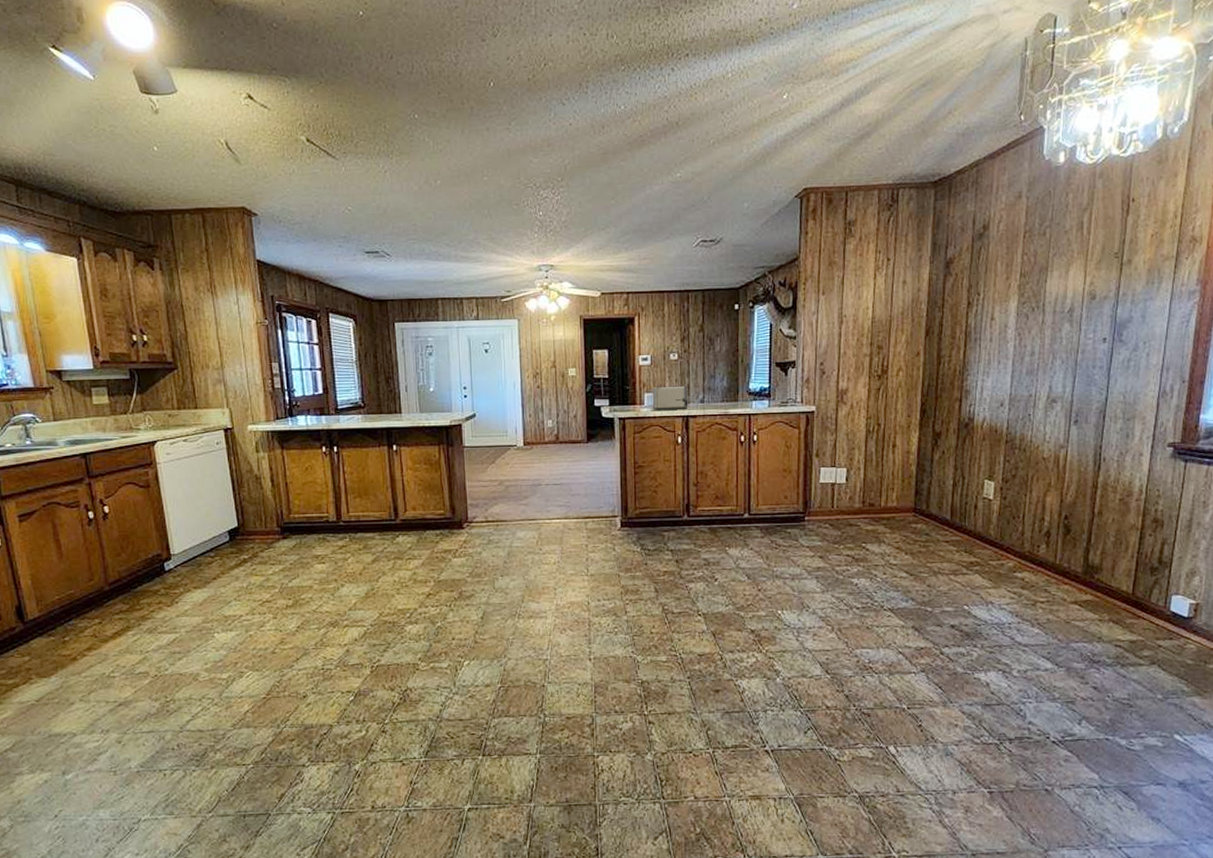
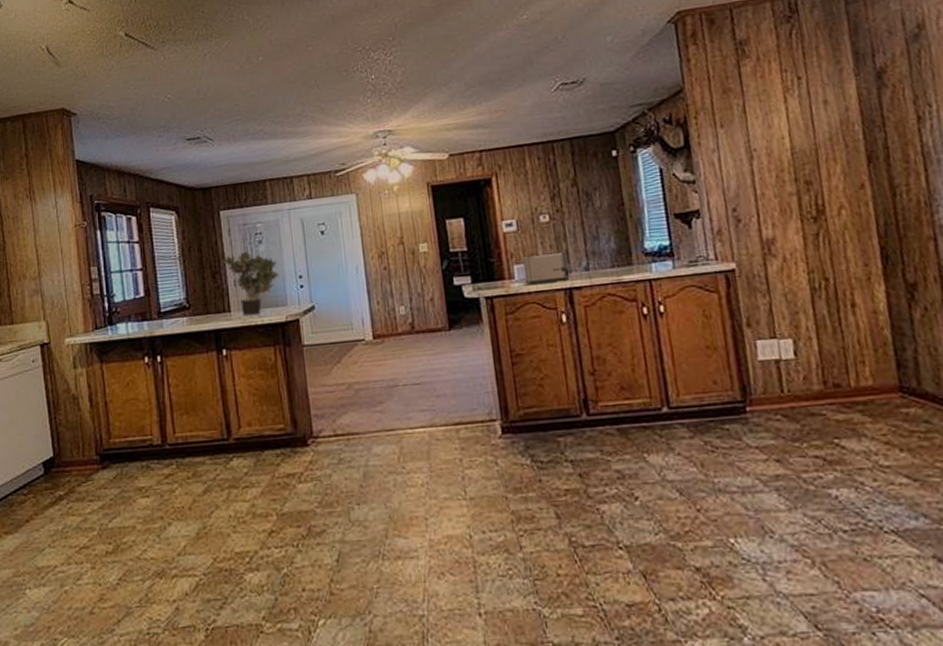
potted plant: none [396,361,446,418] -> present [223,251,279,317]

